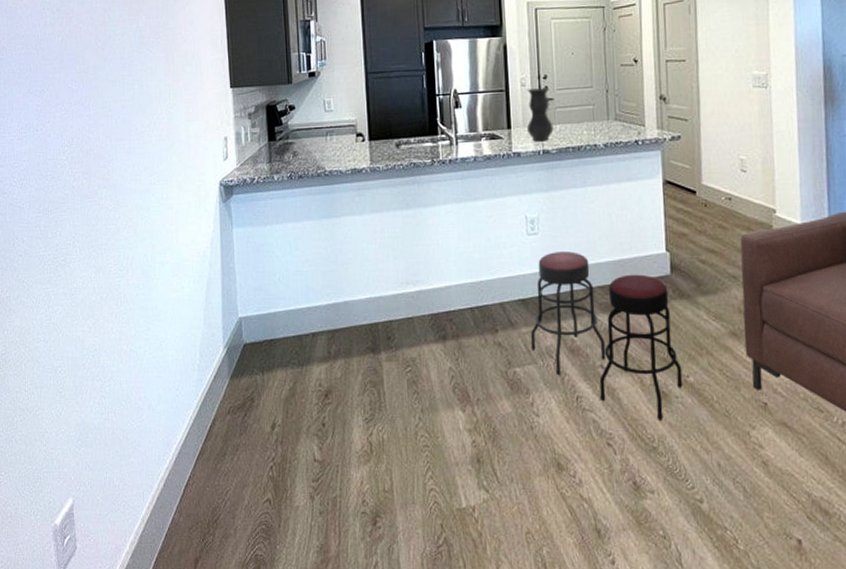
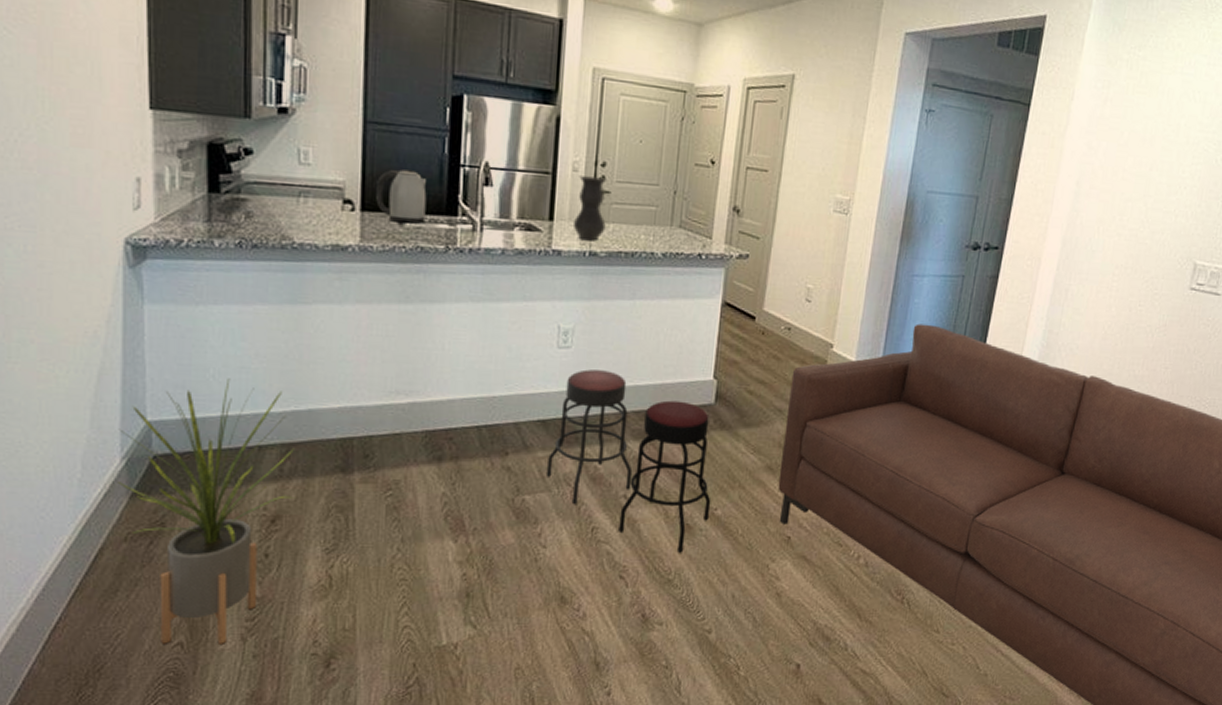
house plant: none [221,280,341,503] -> present [118,378,296,646]
kettle: none [378,104,415,146] -> present [376,170,428,224]

